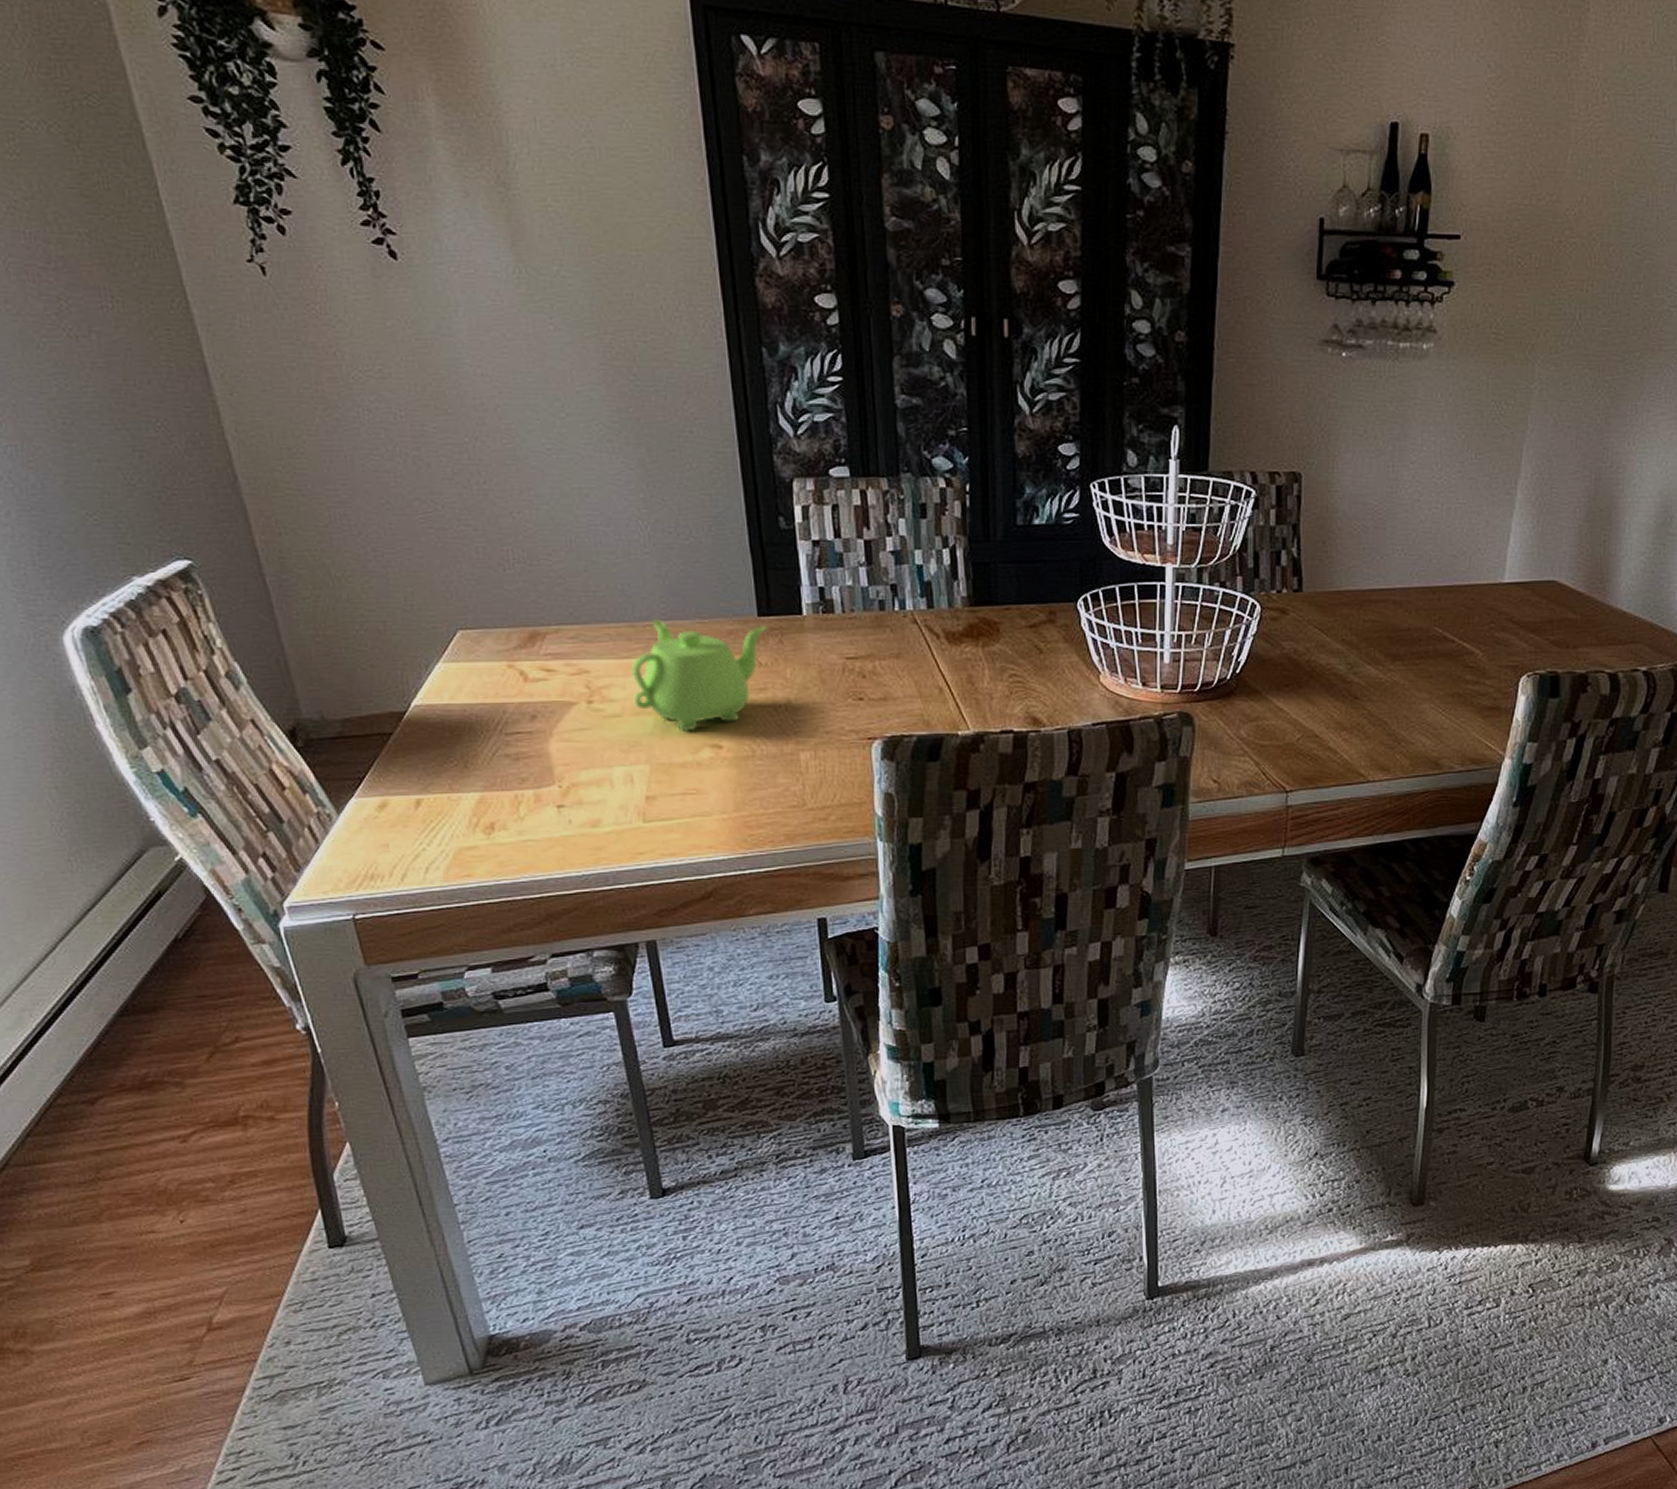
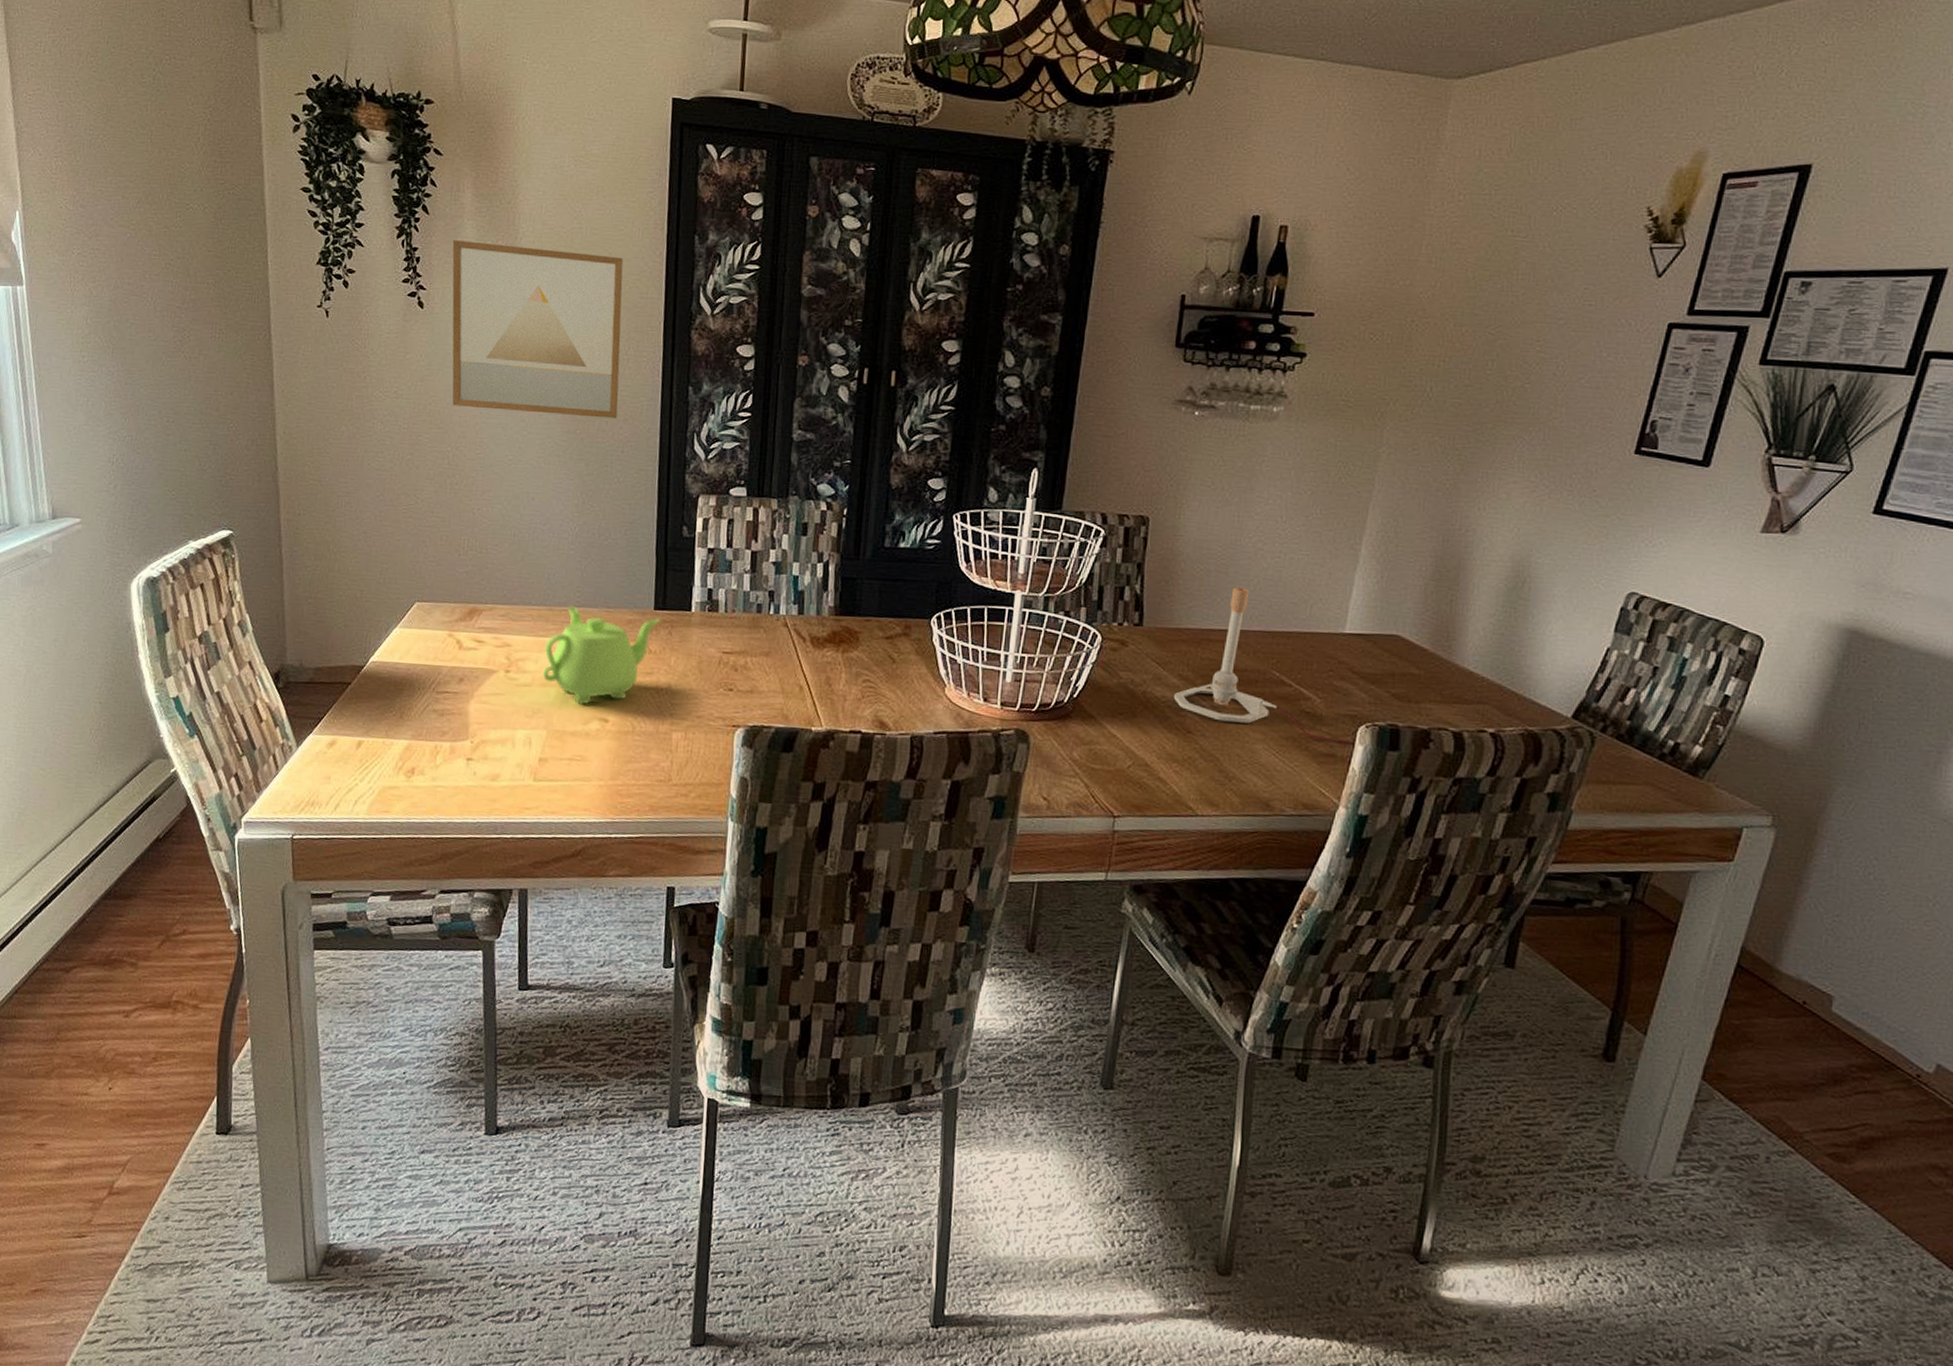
wall art: none [421,167,678,391] -> present [452,240,624,419]
lamp base: none [1338,543,1518,695] -> present [1173,587,1356,745]

